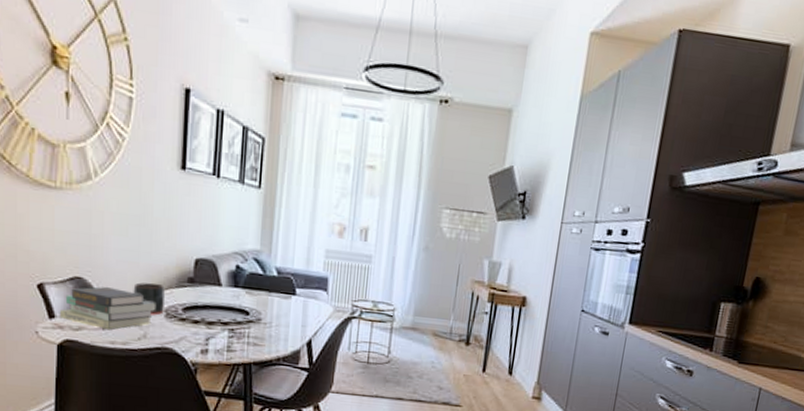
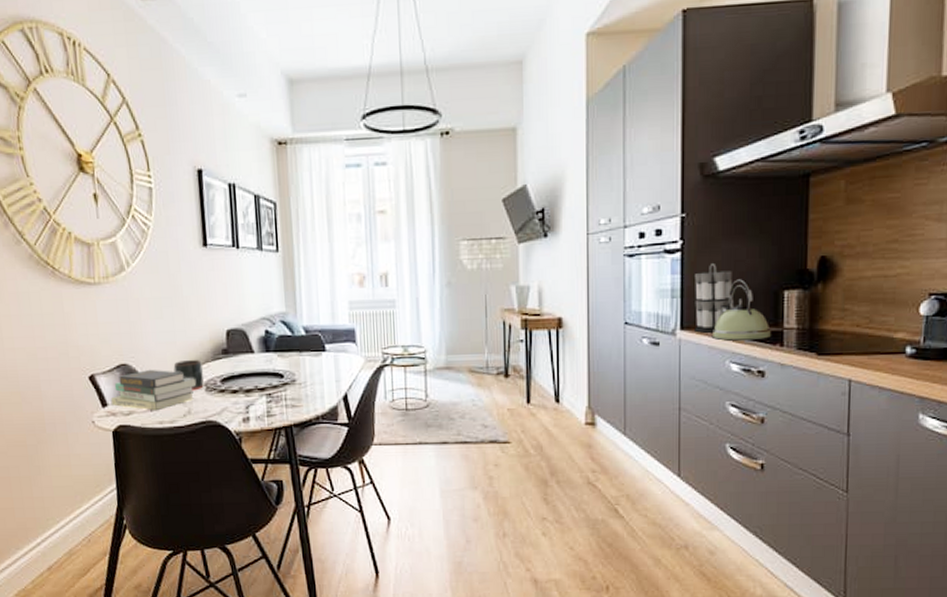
spice rack: none [640,269,681,332] -> present [694,264,732,334]
kettle: none [654,286,705,343] -> present [711,279,772,341]

